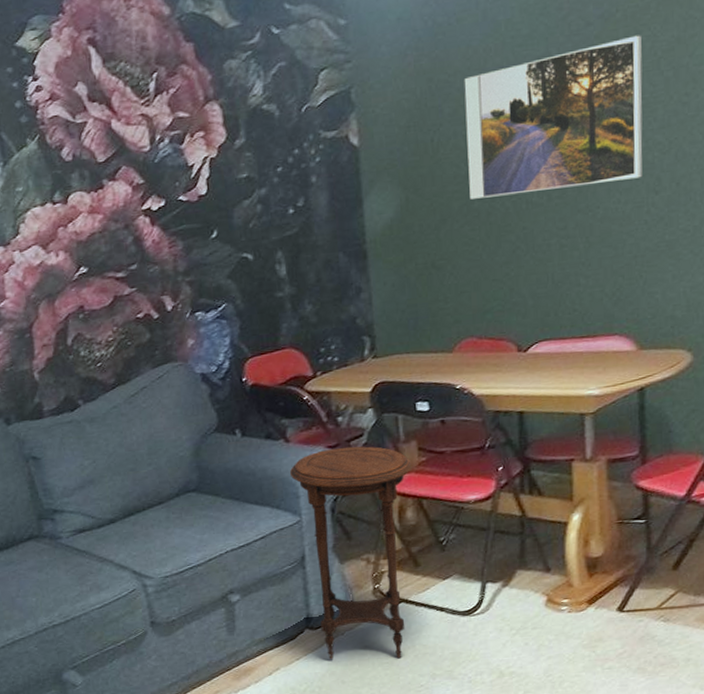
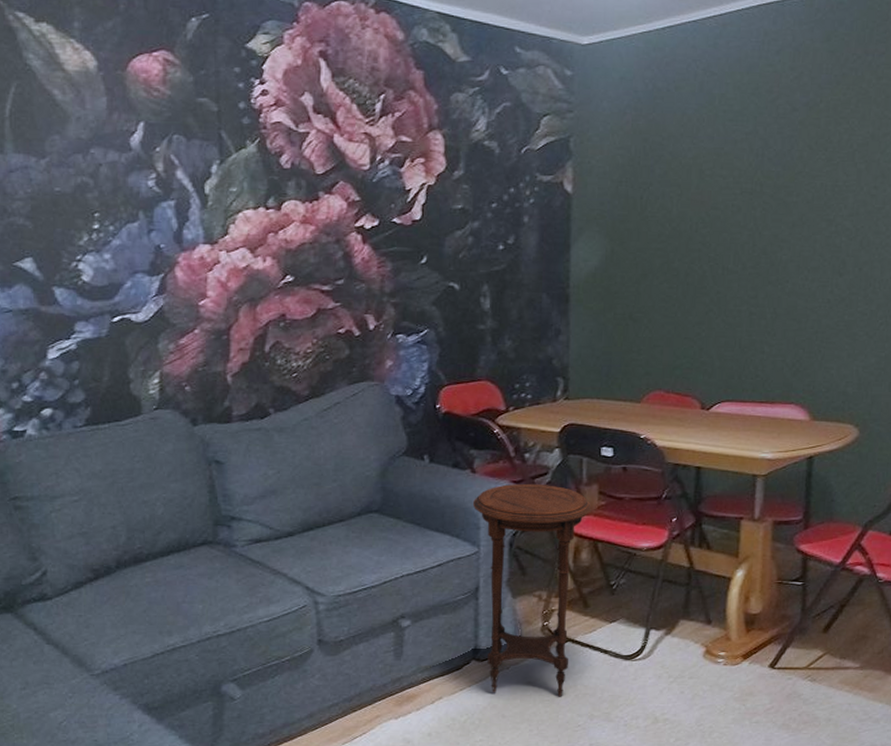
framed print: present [464,35,643,199] -> none [671,126,840,260]

